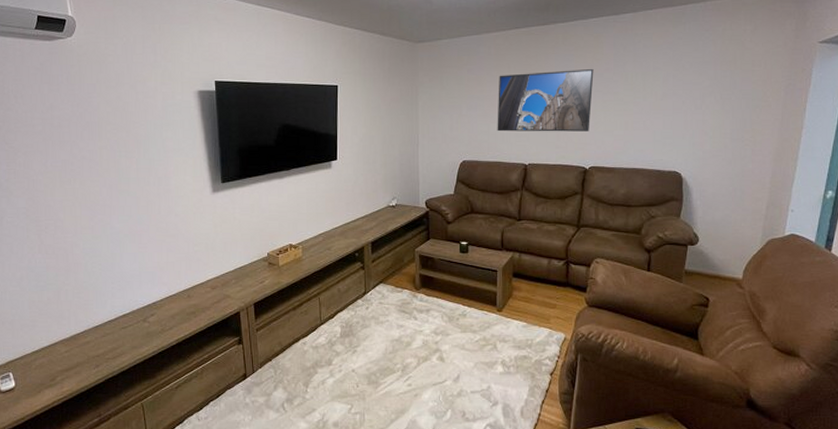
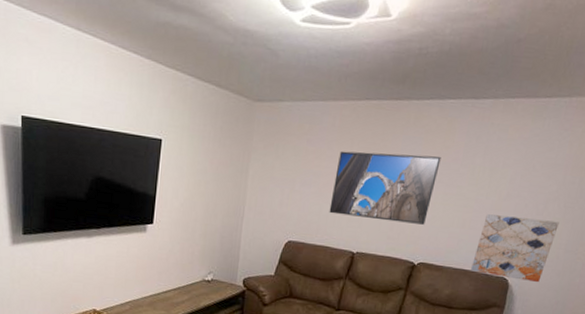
wall art: none [642,113,719,173] -> present [471,214,559,283]

